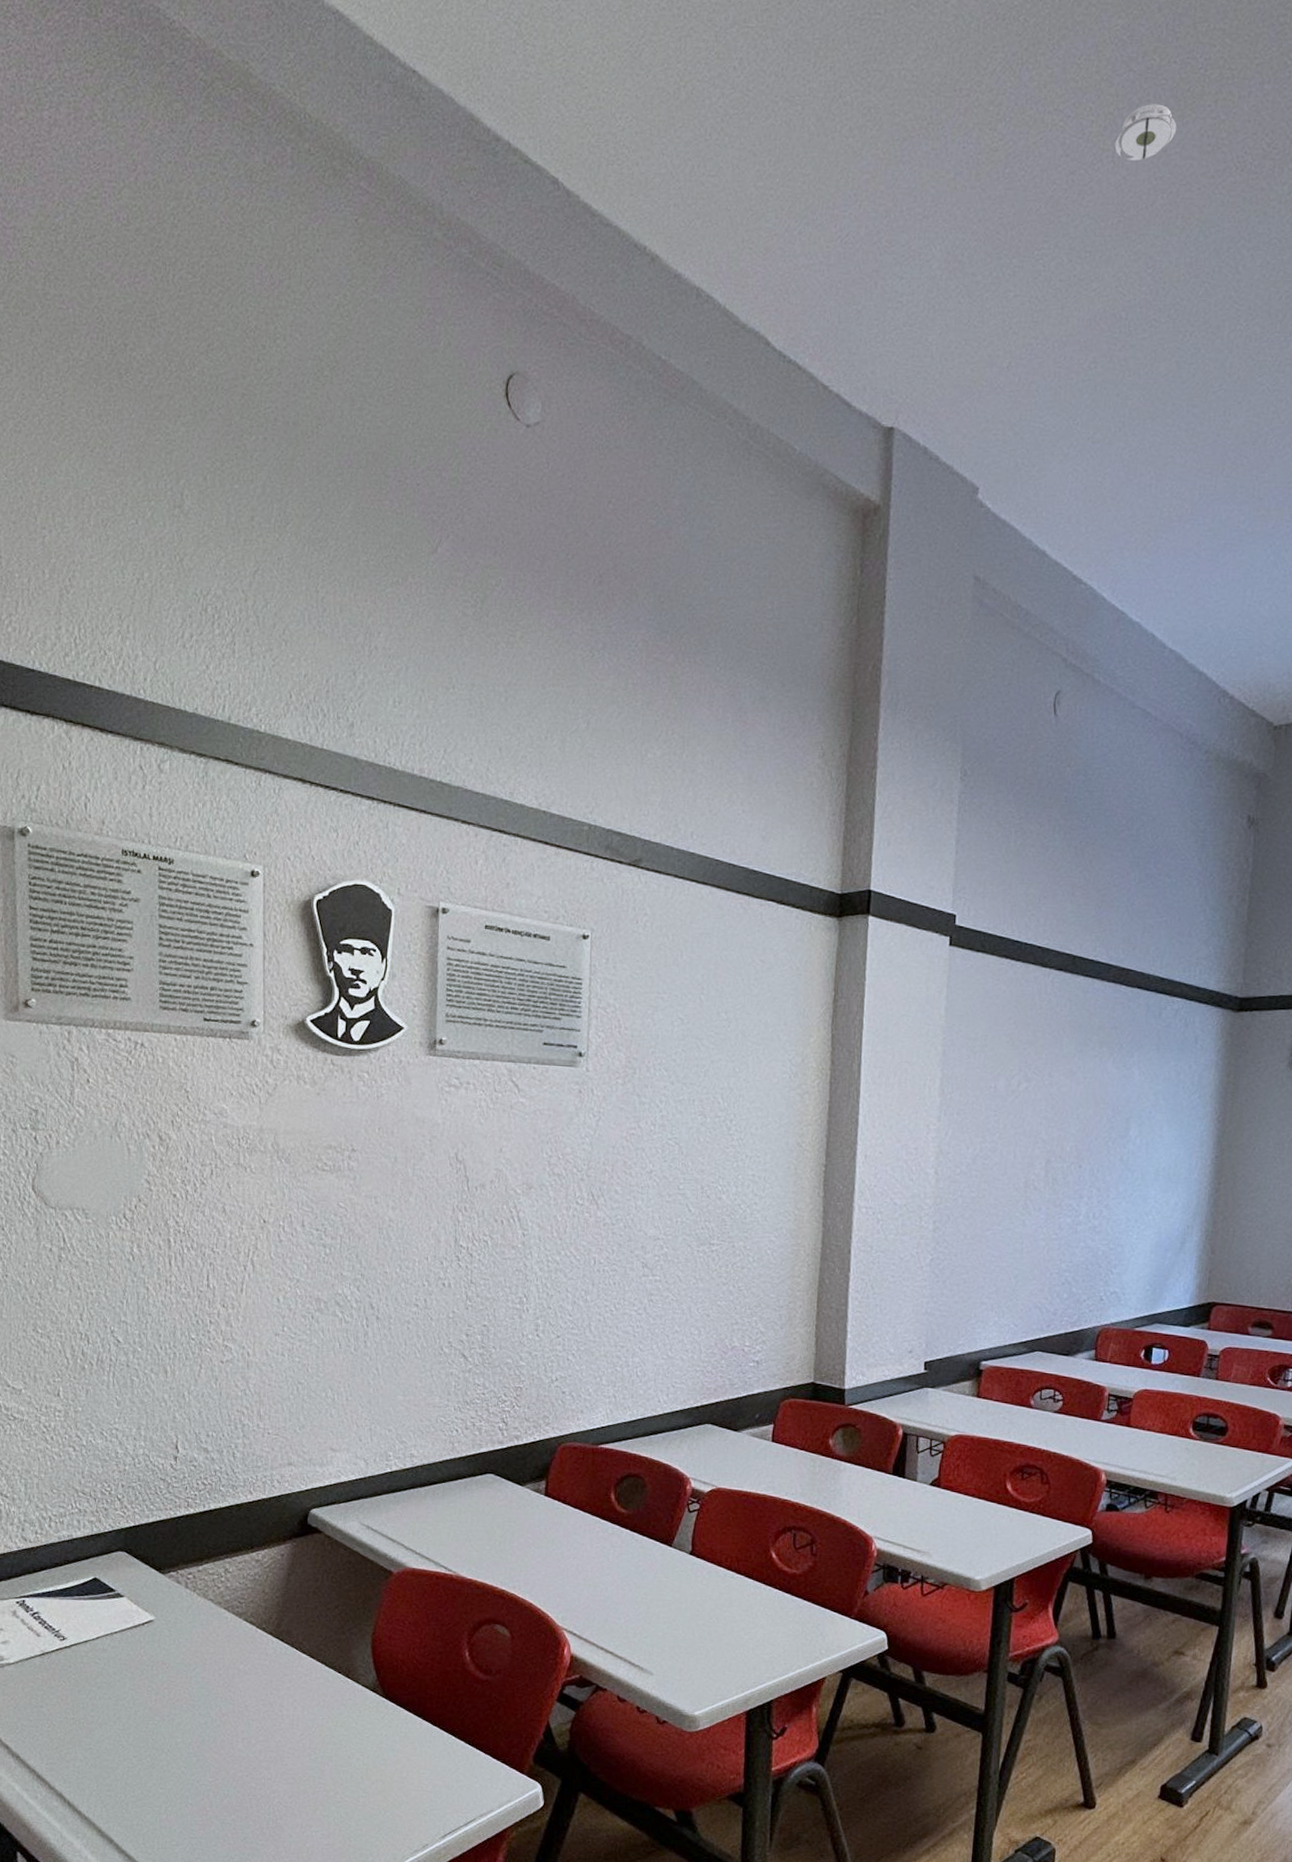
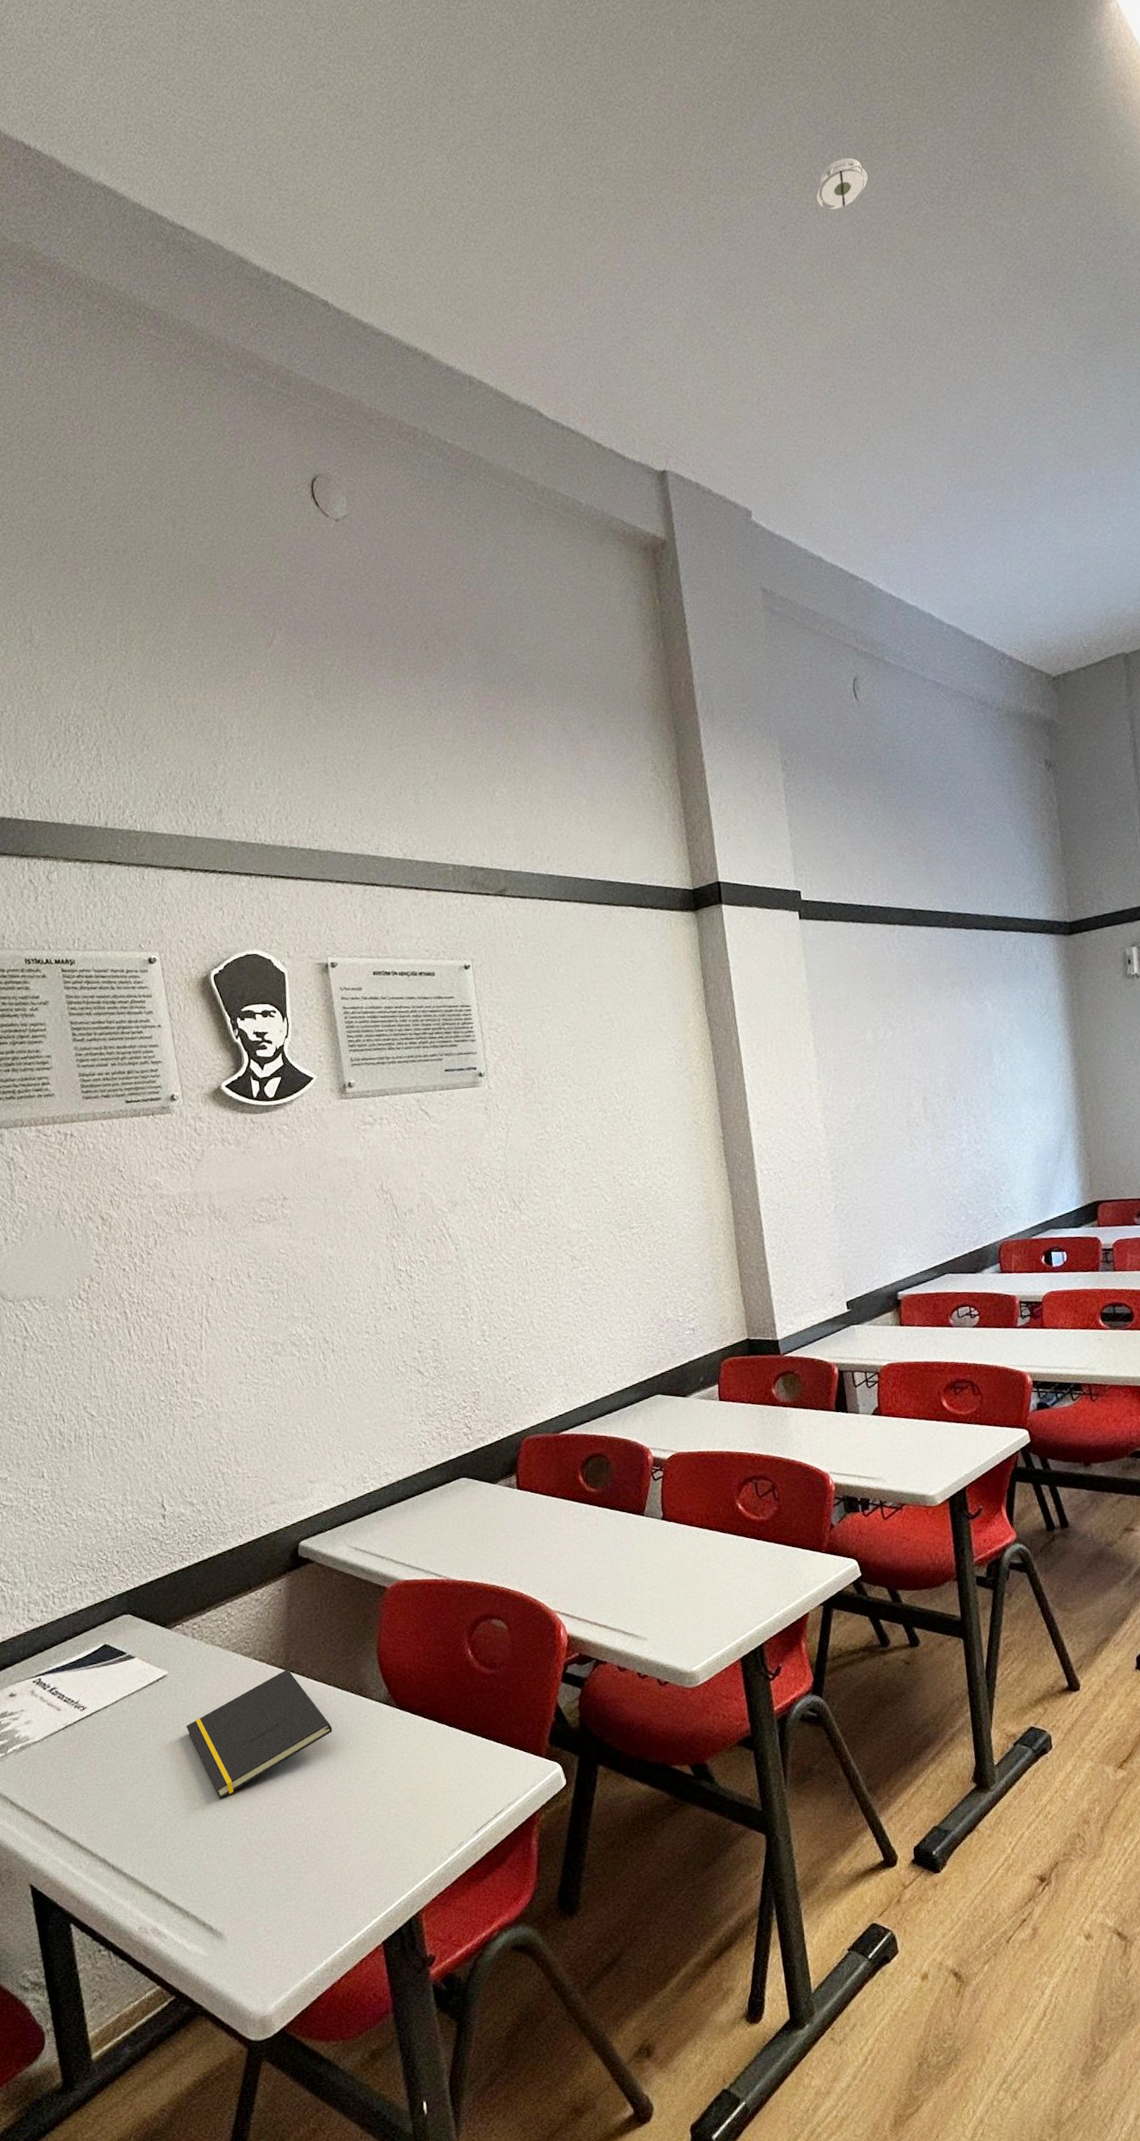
notepad: none [165,1636,313,1755] -> present [186,1668,333,1799]

